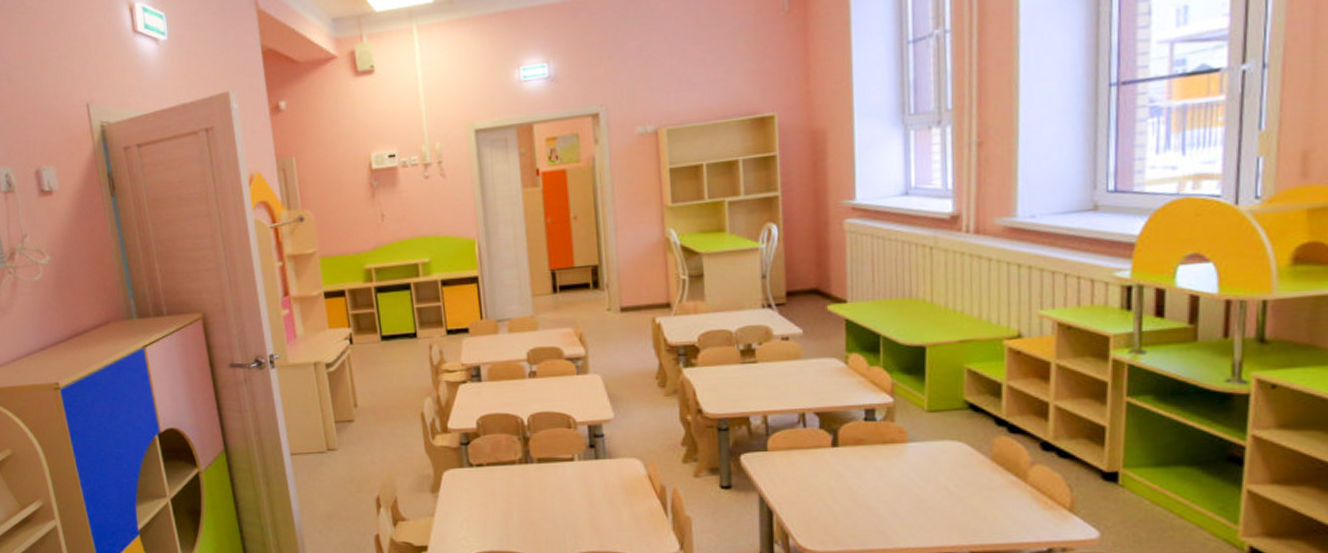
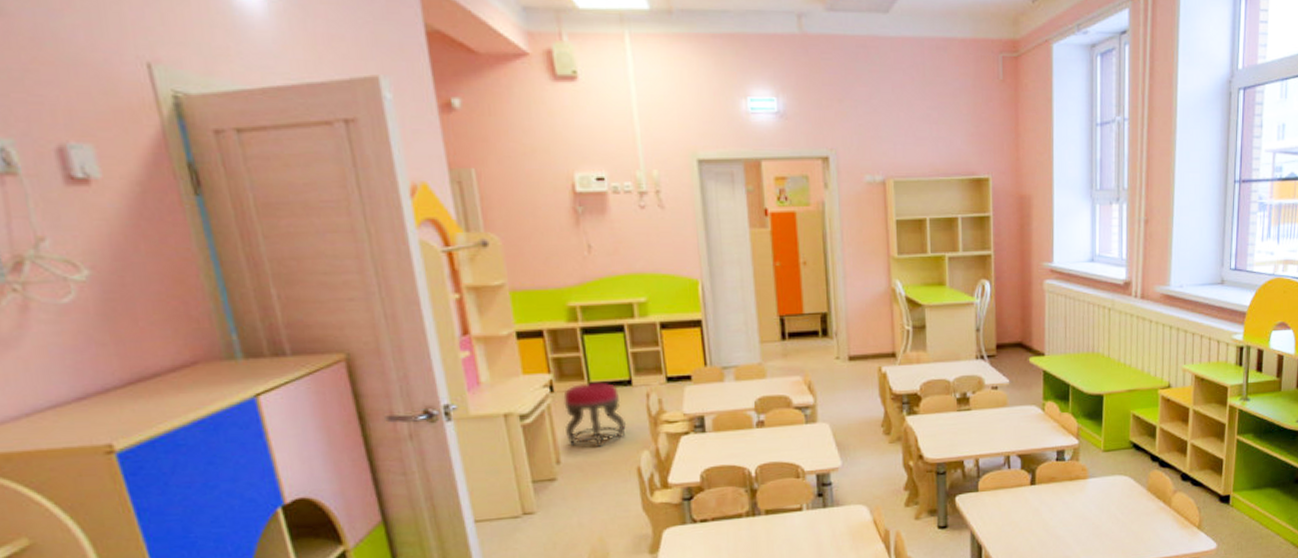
stool: none [360,335,413,393] -> present [563,382,627,447]

